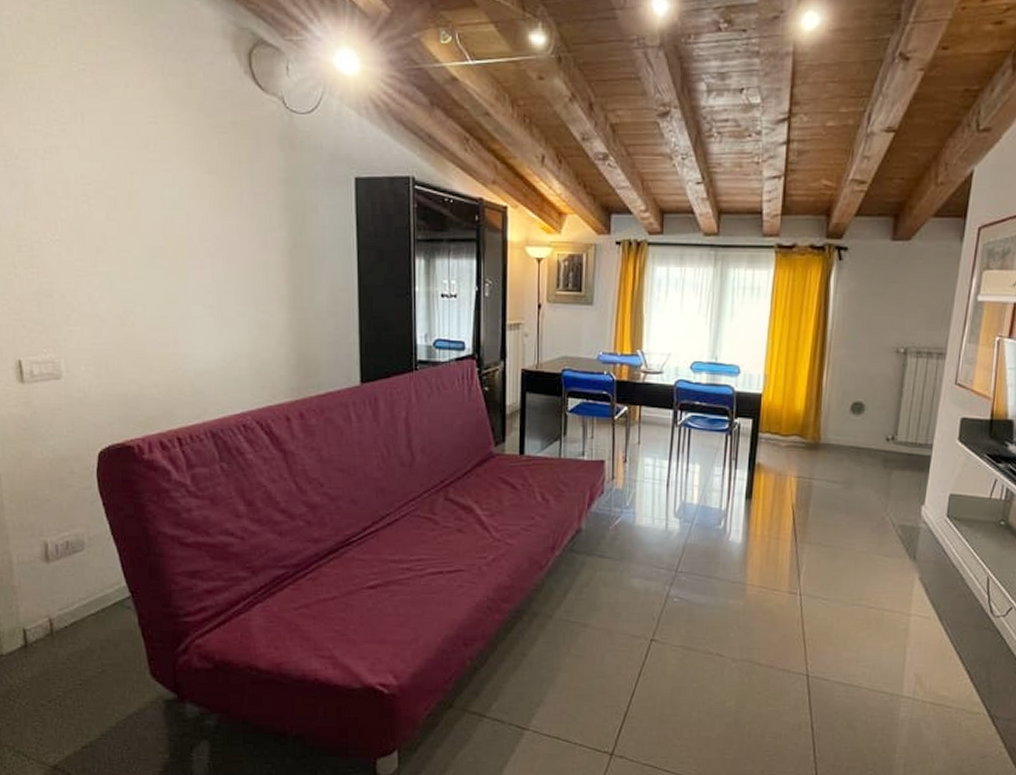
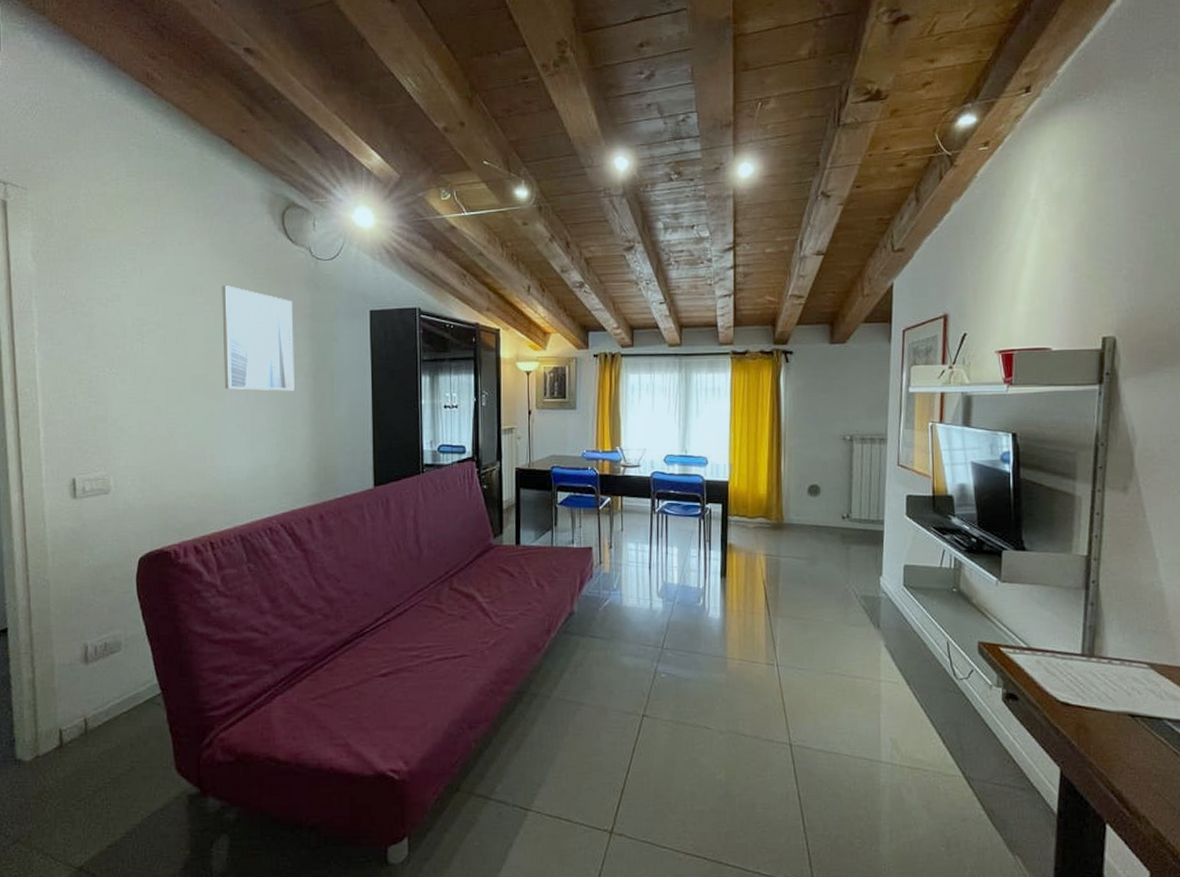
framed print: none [179,140,268,270] -> present [222,286,295,391]

